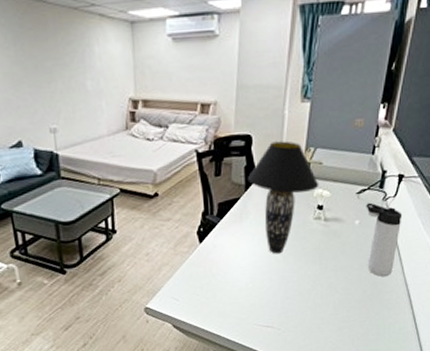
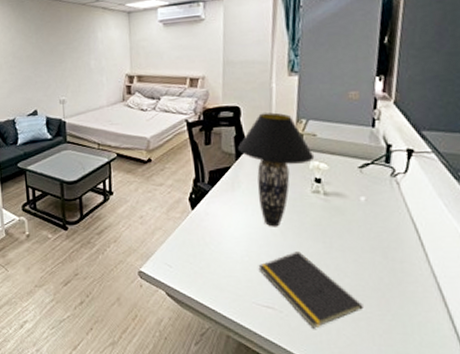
notepad: none [261,274,348,340] -> present [258,252,363,329]
thermos bottle: present [366,202,403,277] -> none [371,178,418,264]

